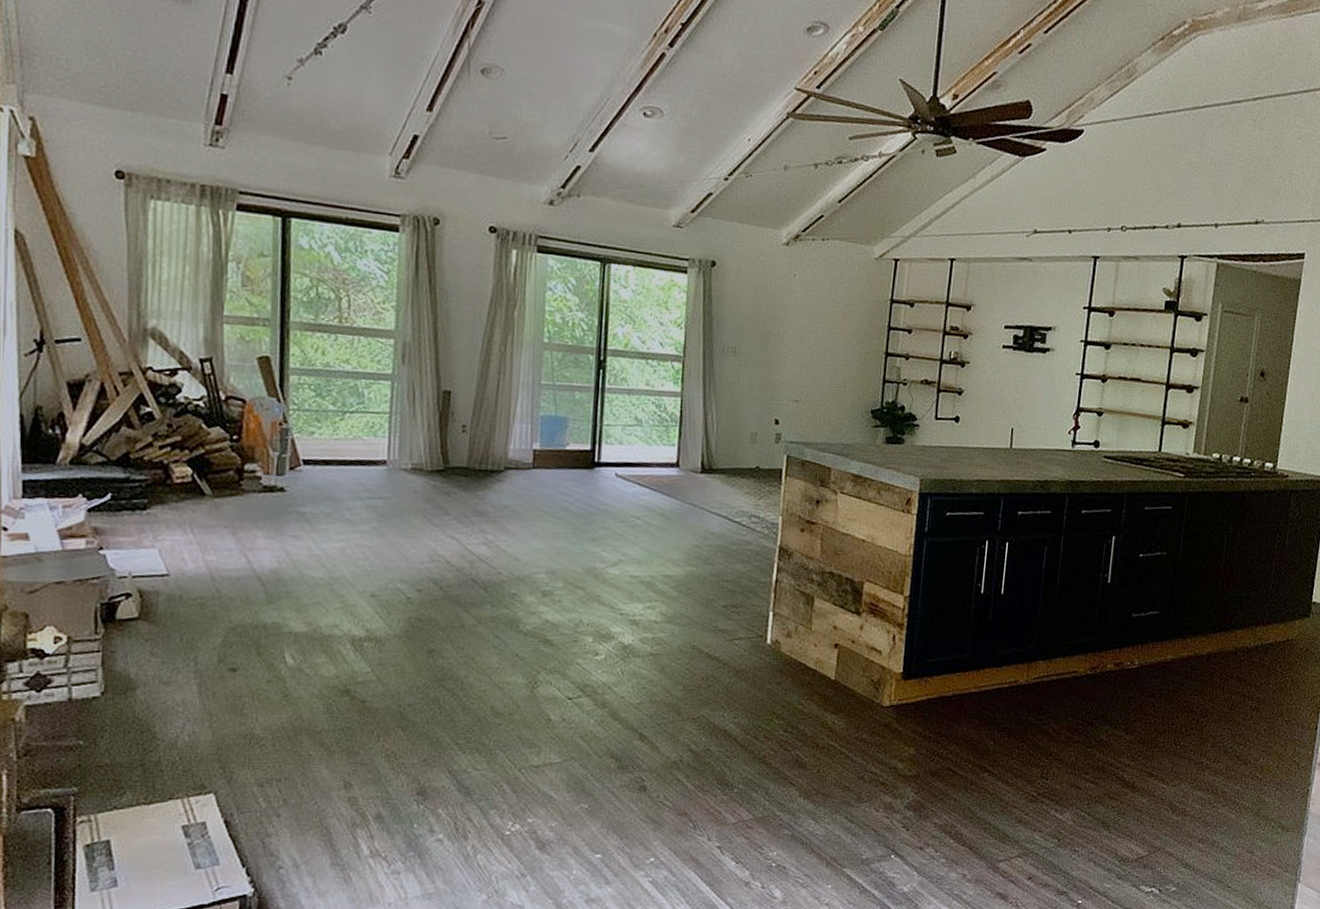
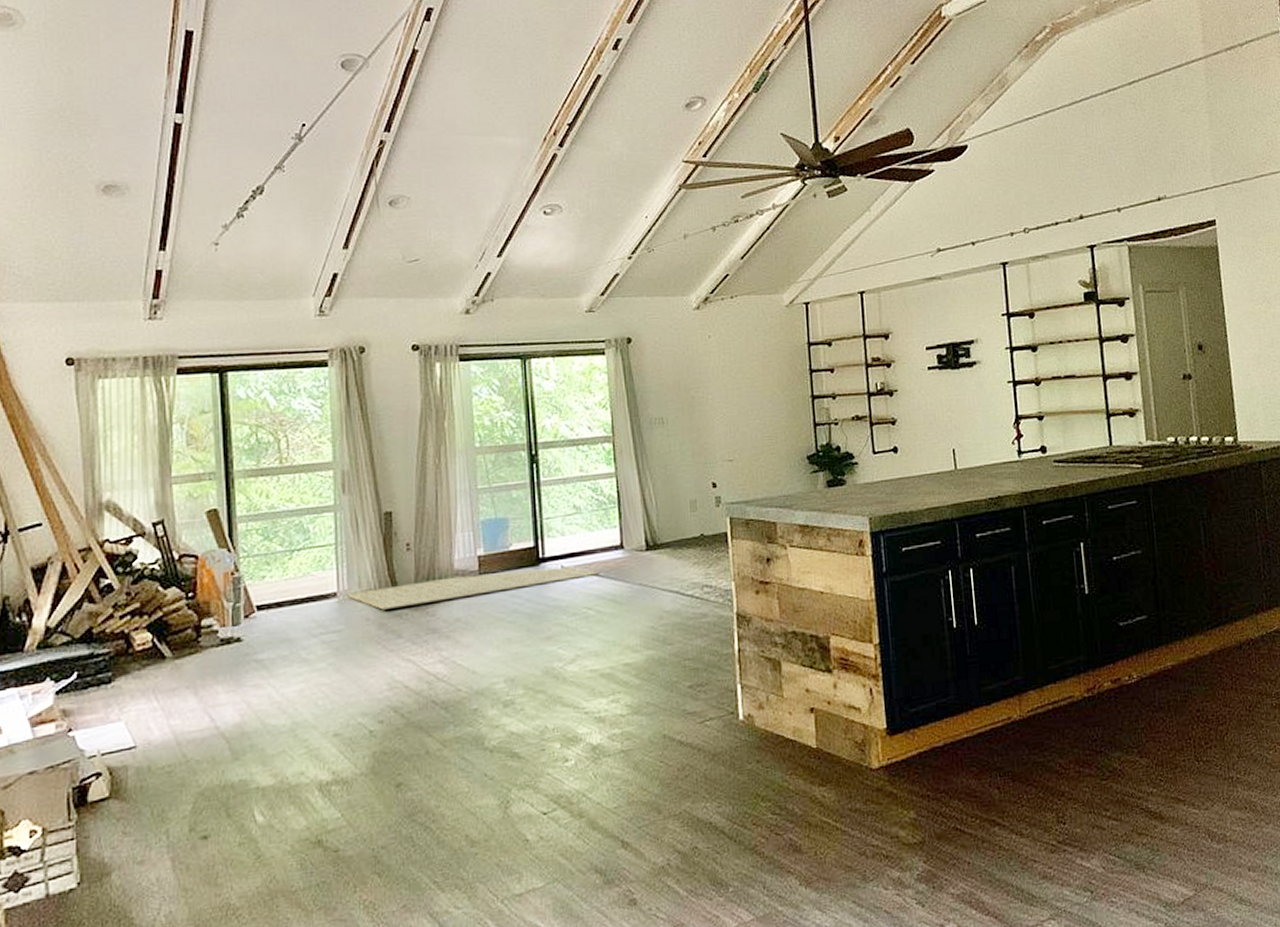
rug: none [395,463,651,488] -> present [346,567,599,610]

